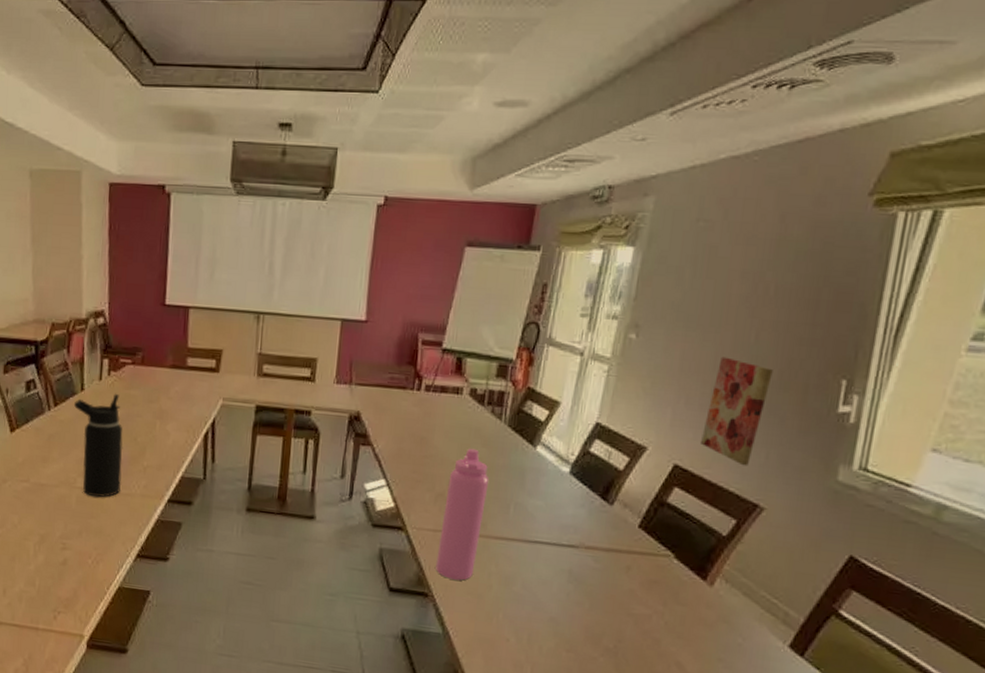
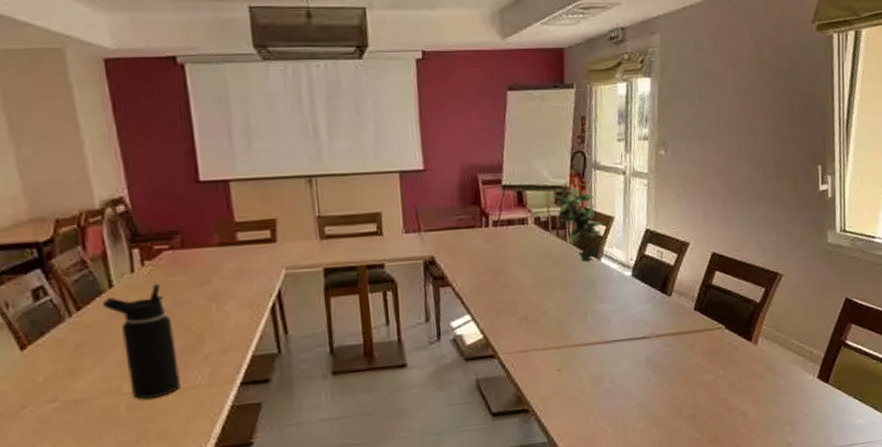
water bottle: present [436,448,489,581] -> none [529,270,566,392]
potted plant: none [493,354,545,446] -> present [552,181,602,261]
wall art: present [700,356,773,467] -> none [728,159,771,244]

